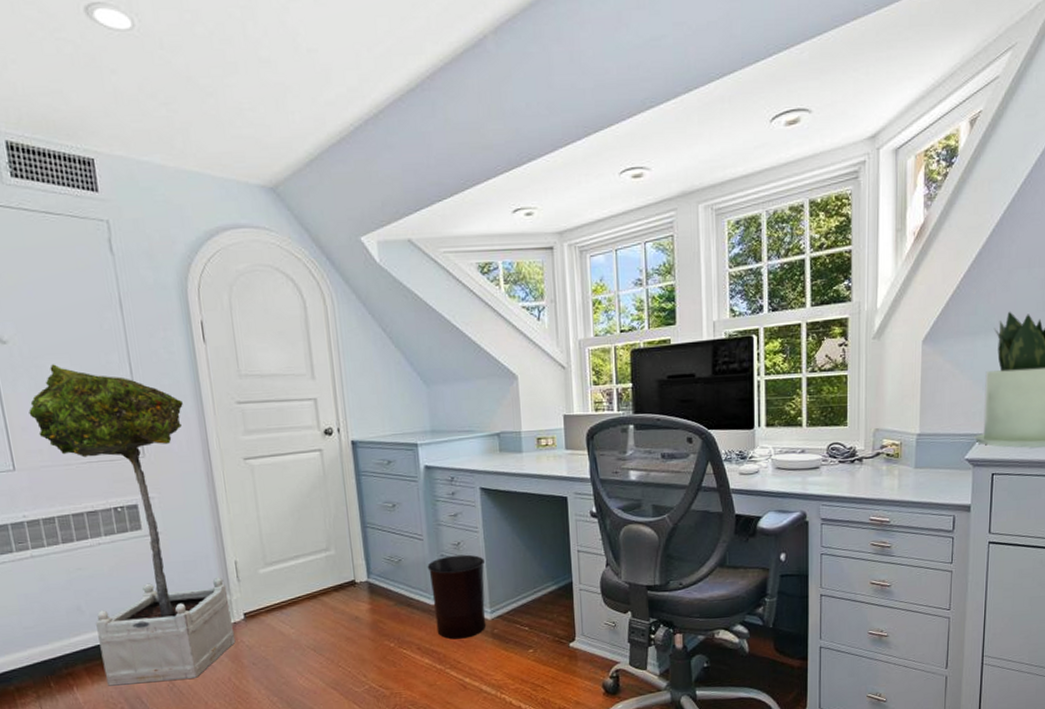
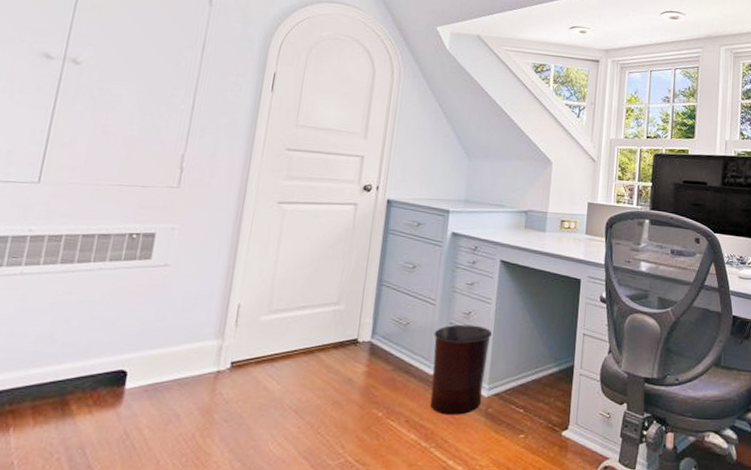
potted tree: present [29,364,236,686] -> none [50,89,234,432]

